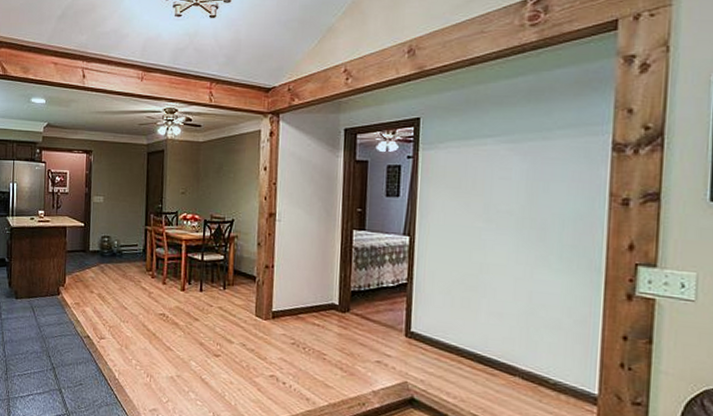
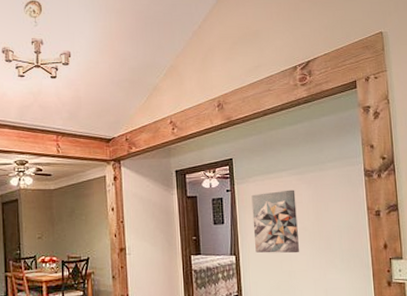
wall art: none [437,161,503,242] -> present [251,189,299,253]

